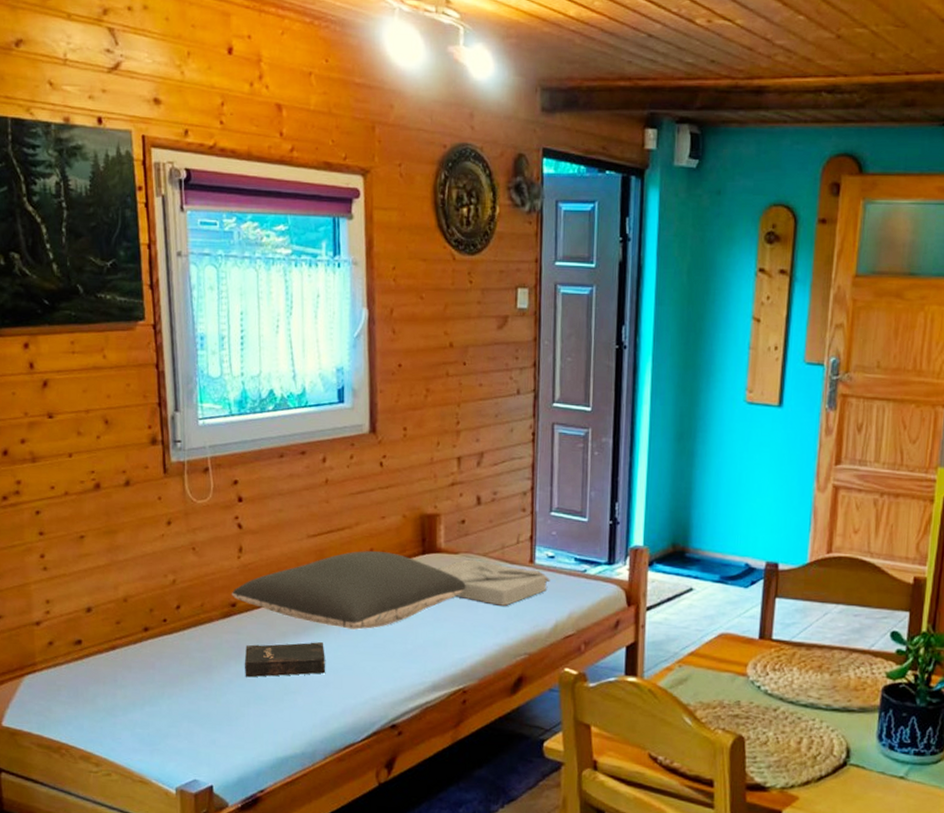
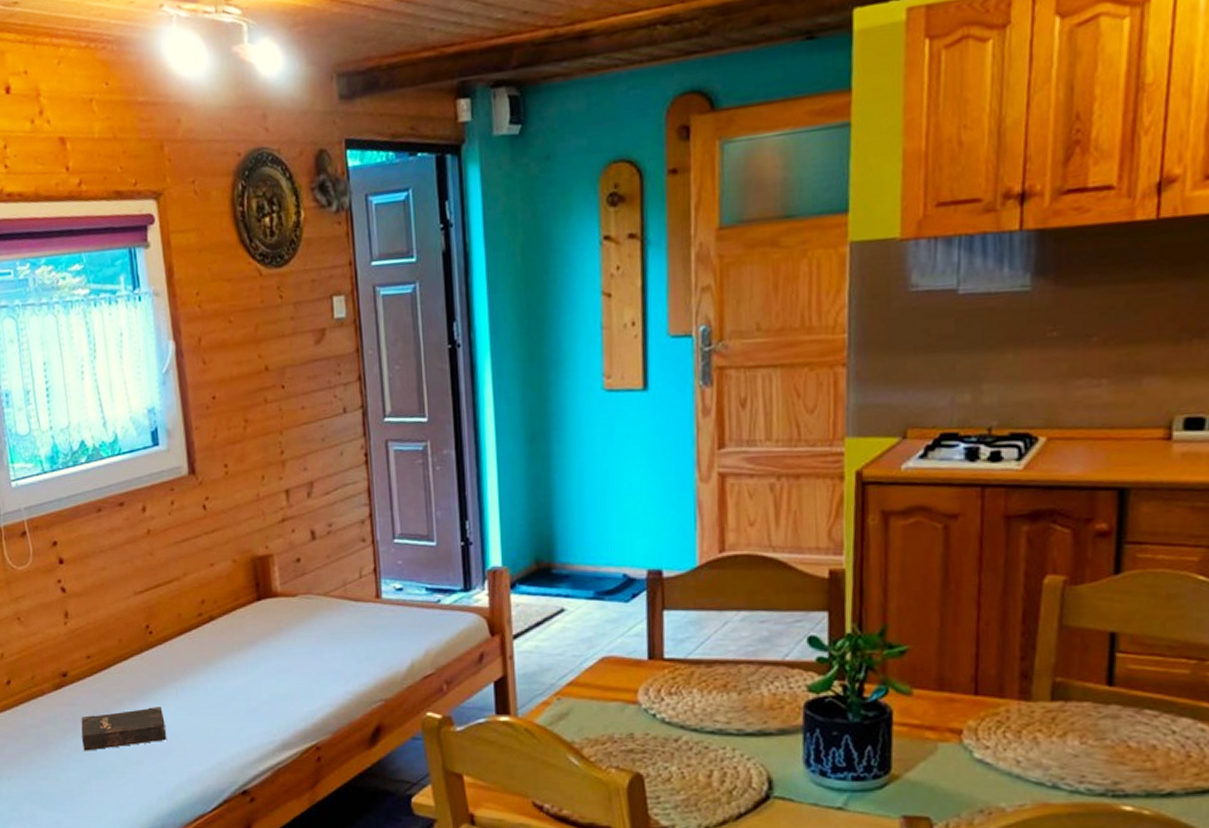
pillow: present [231,551,466,630] -> none [61,602,308,690]
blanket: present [438,559,551,606] -> none [276,601,401,649]

